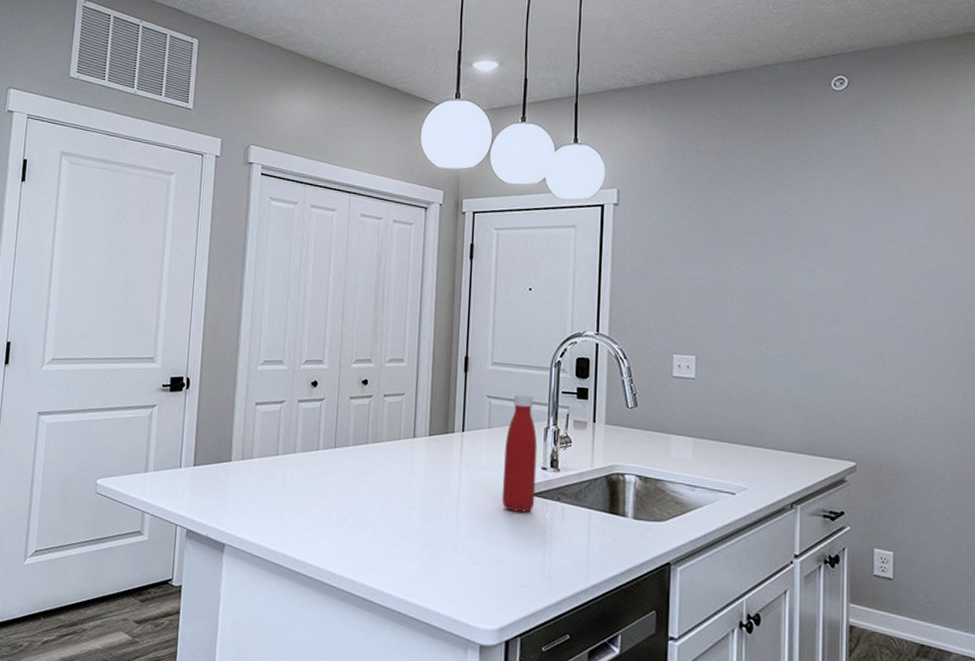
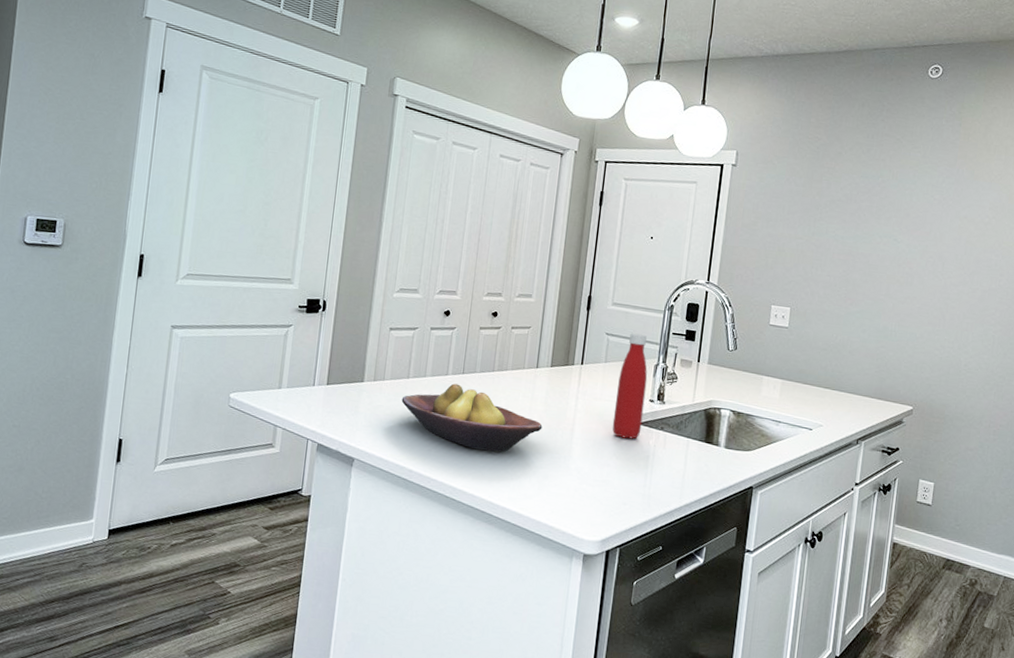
fruit bowl: none [271,459,424,532] -> present [401,383,543,452]

